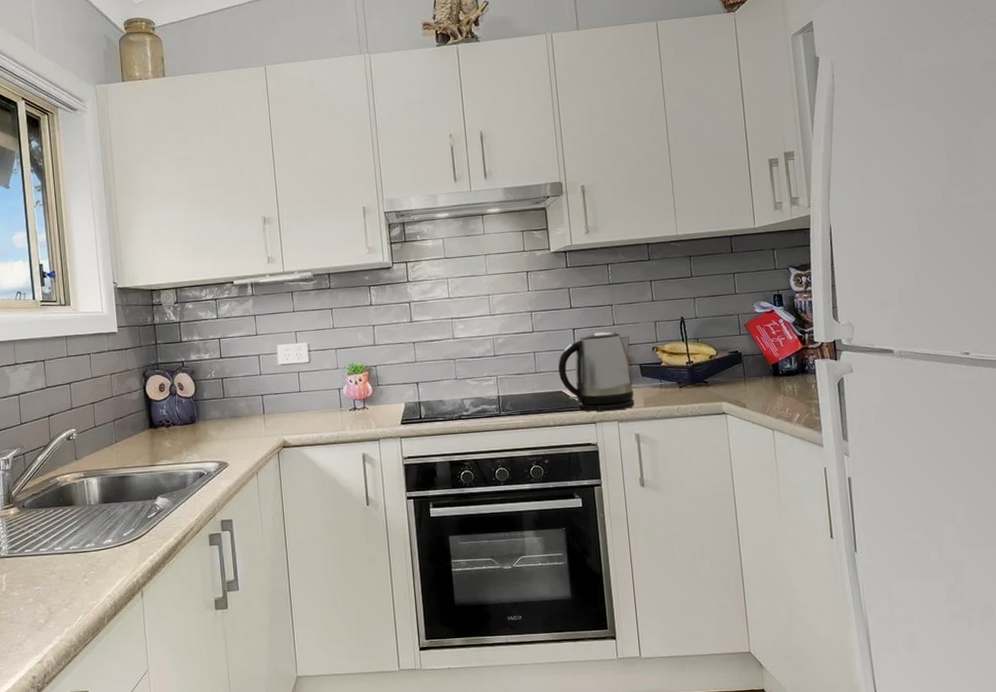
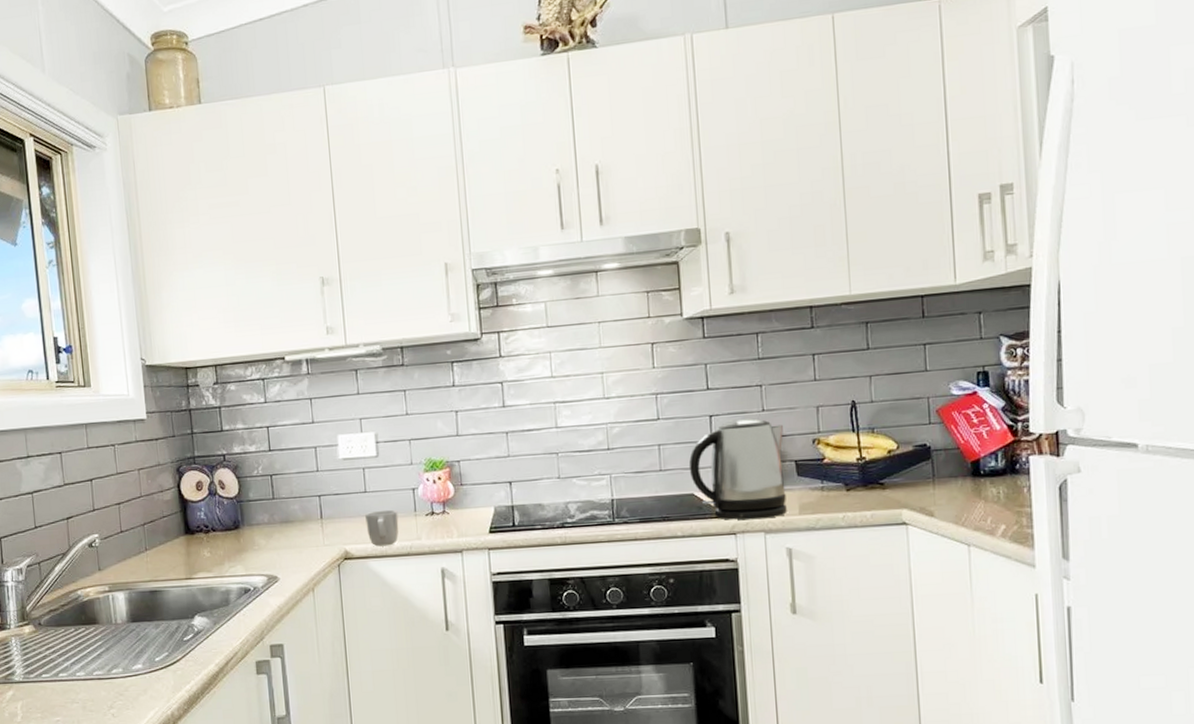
mug: none [300,406,328,437] -> present [365,509,399,547]

